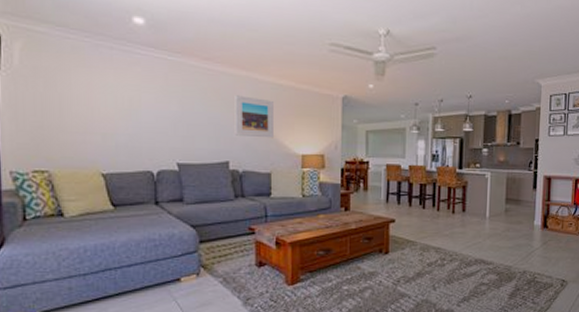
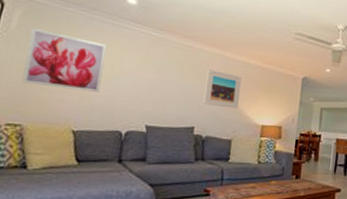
wall art: none [37,62,122,130] -> present [22,28,107,92]

